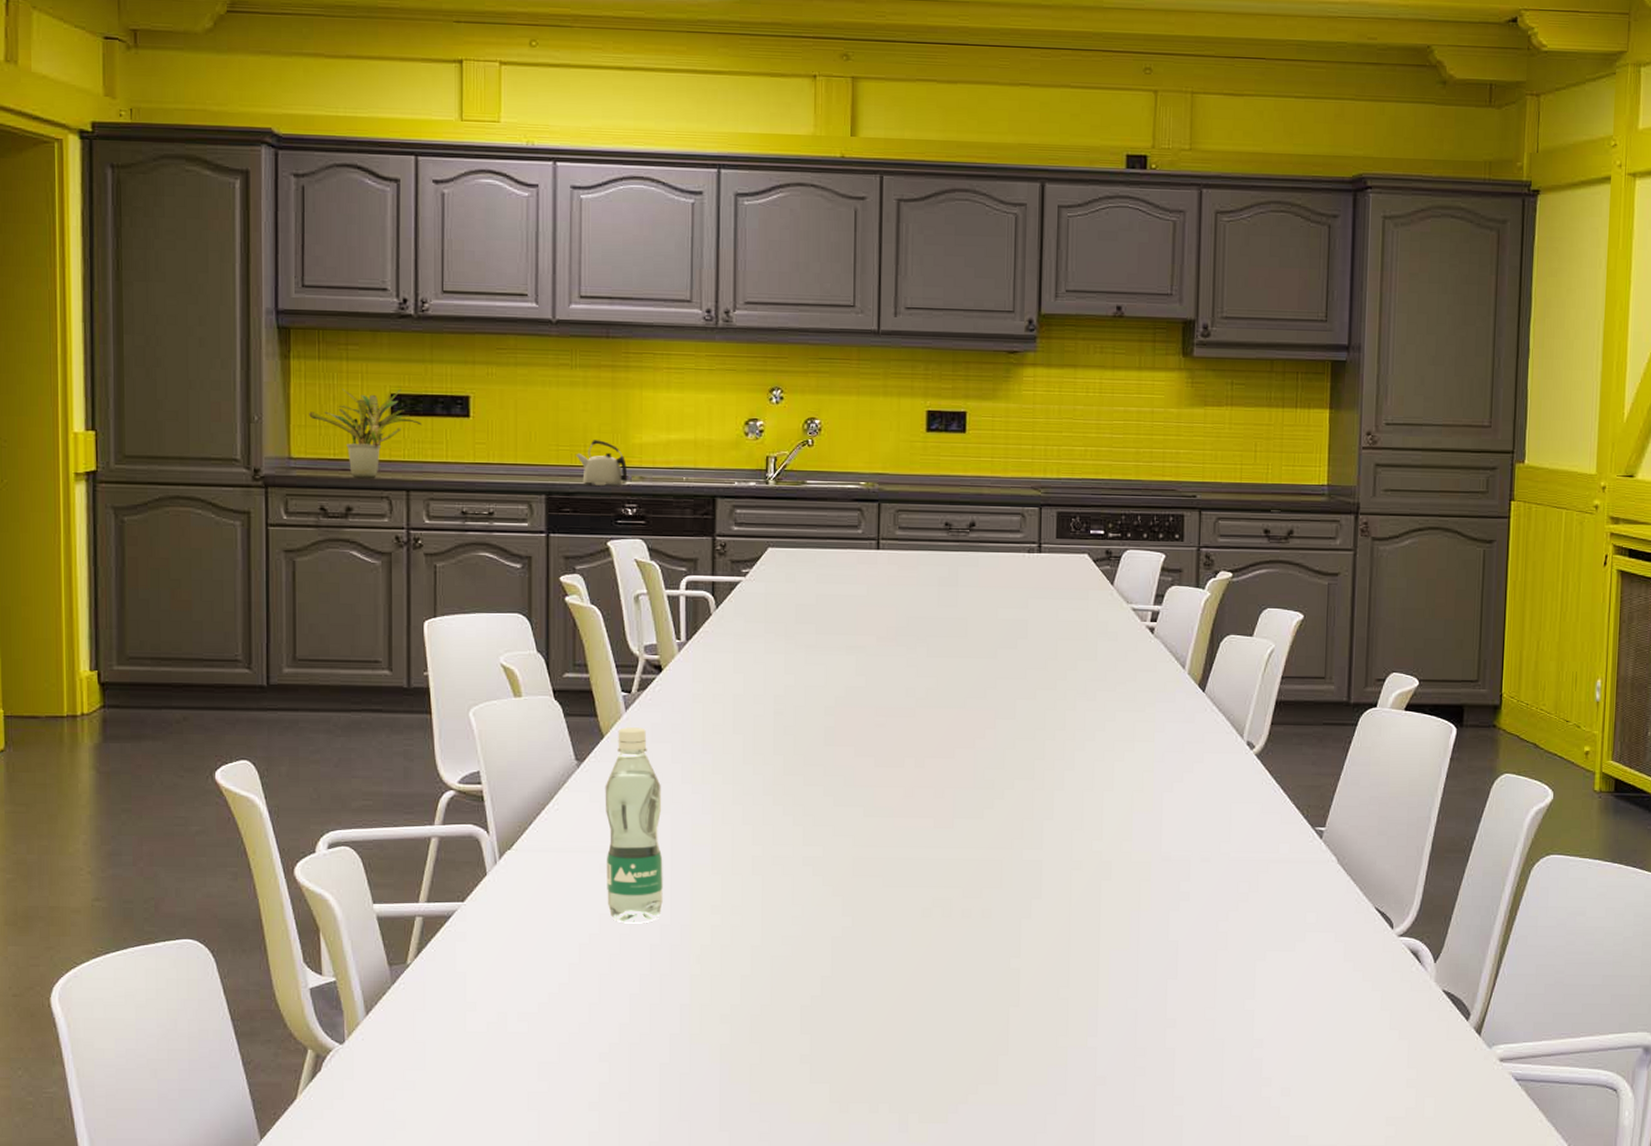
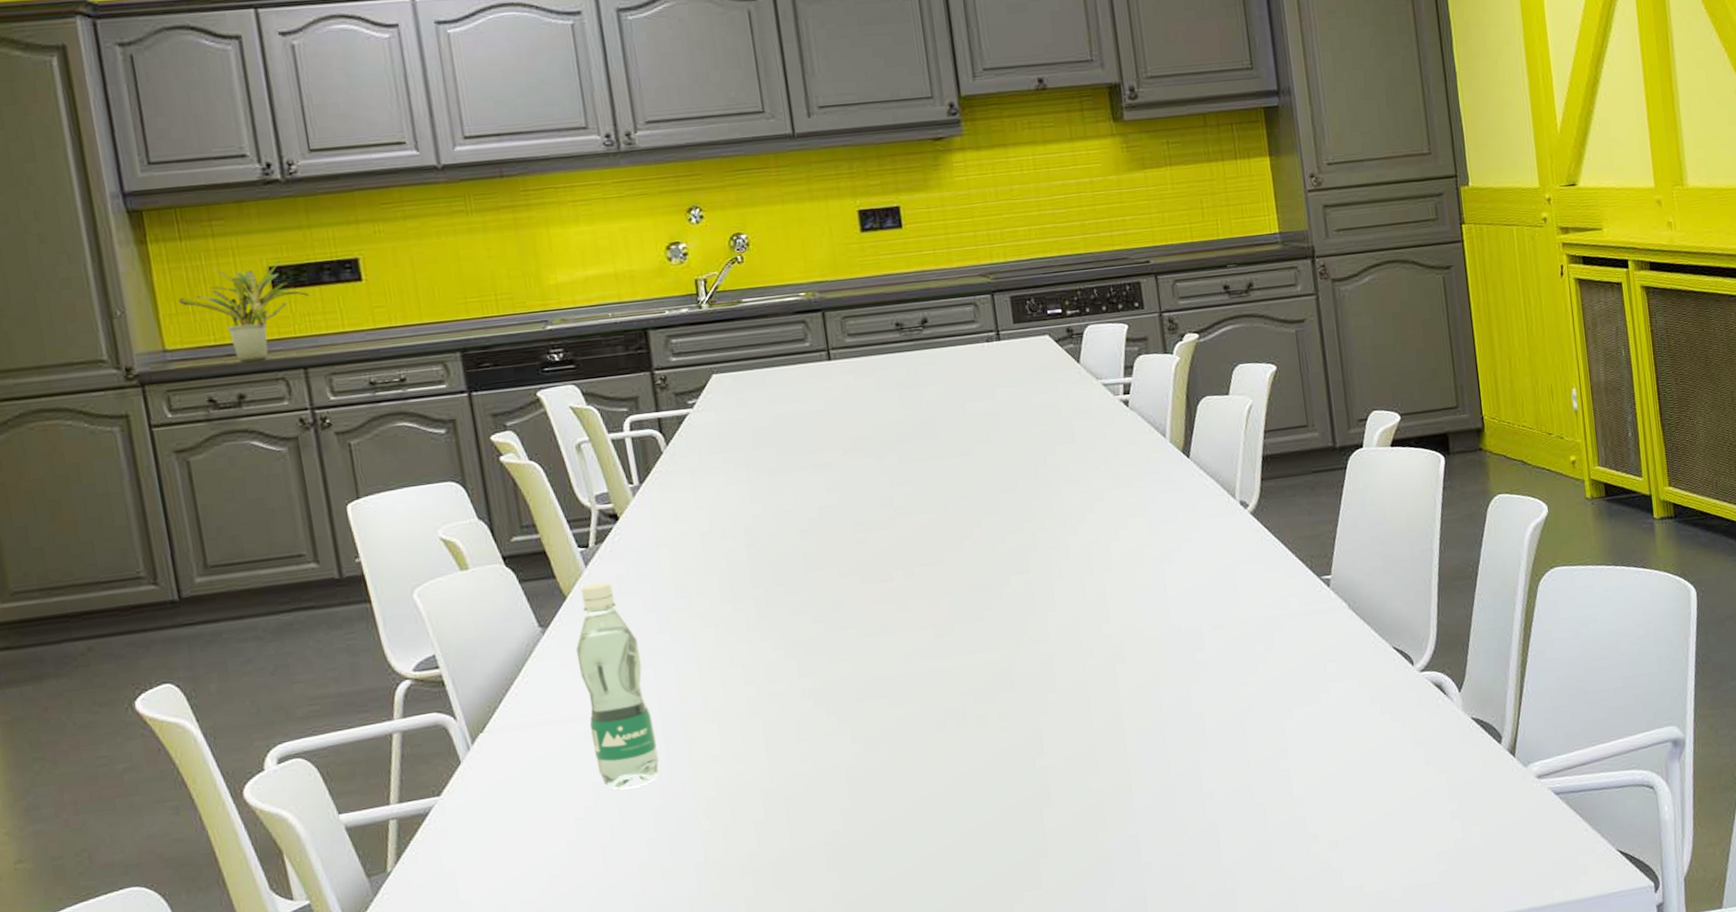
kettle: present [576,440,628,487] -> none [487,286,549,337]

